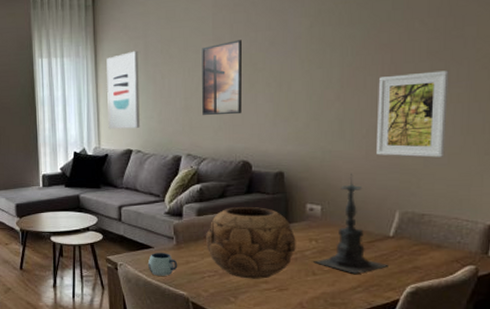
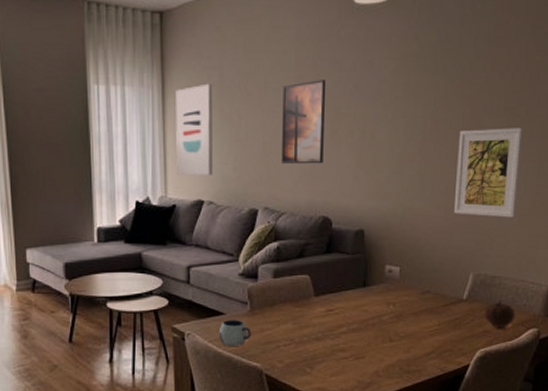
decorative bowl: present [206,207,296,279] -> none [282,268,374,347]
candle holder: present [313,173,389,274] -> none [390,232,461,339]
fruit: none [413,237,449,264] -> present [484,300,516,328]

